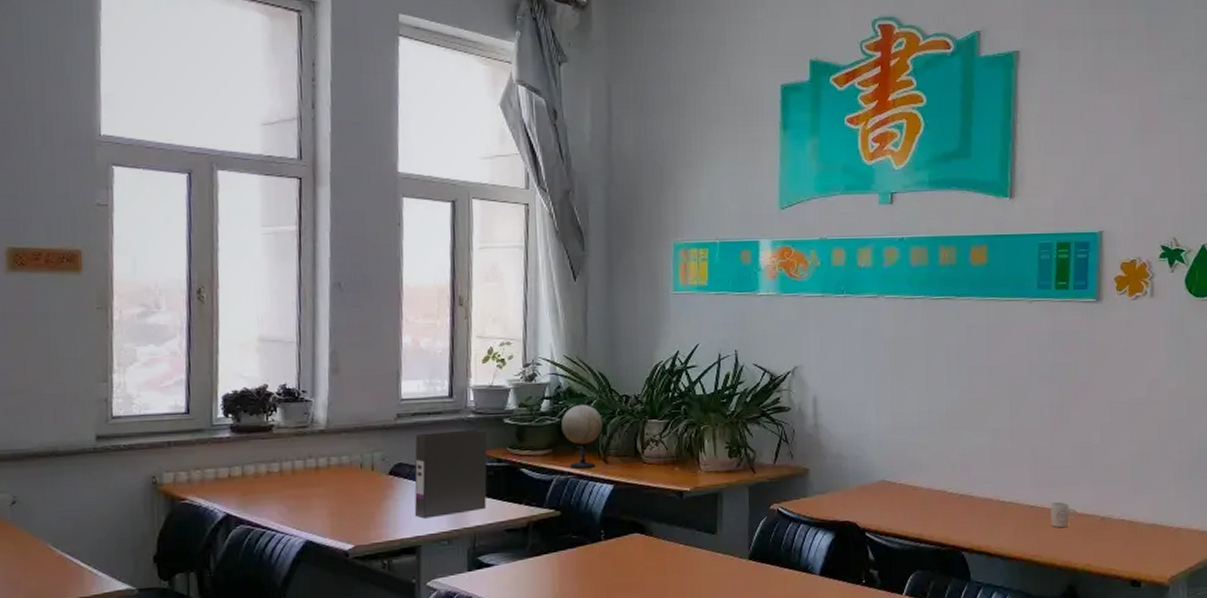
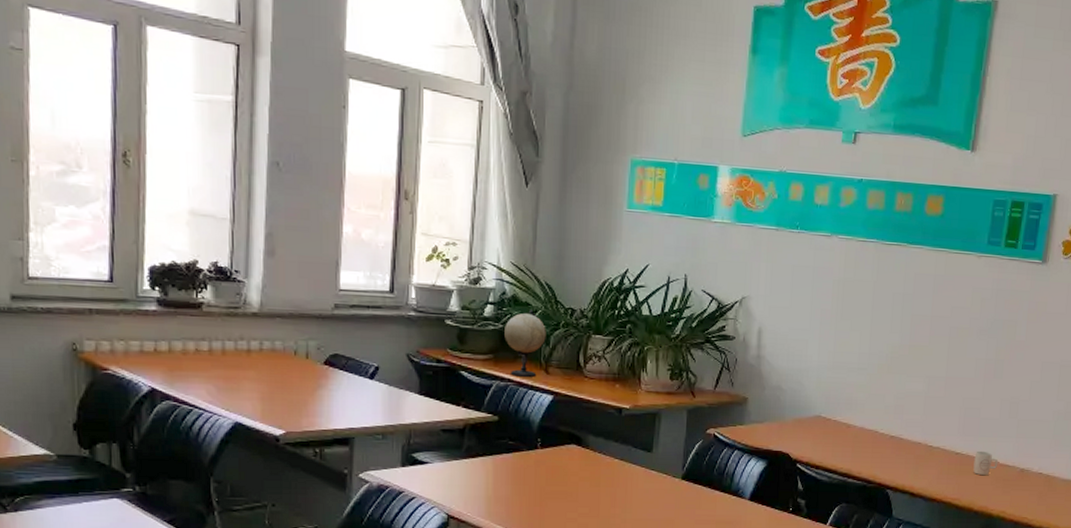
binder: present [414,429,488,519] -> none [349,326,428,412]

